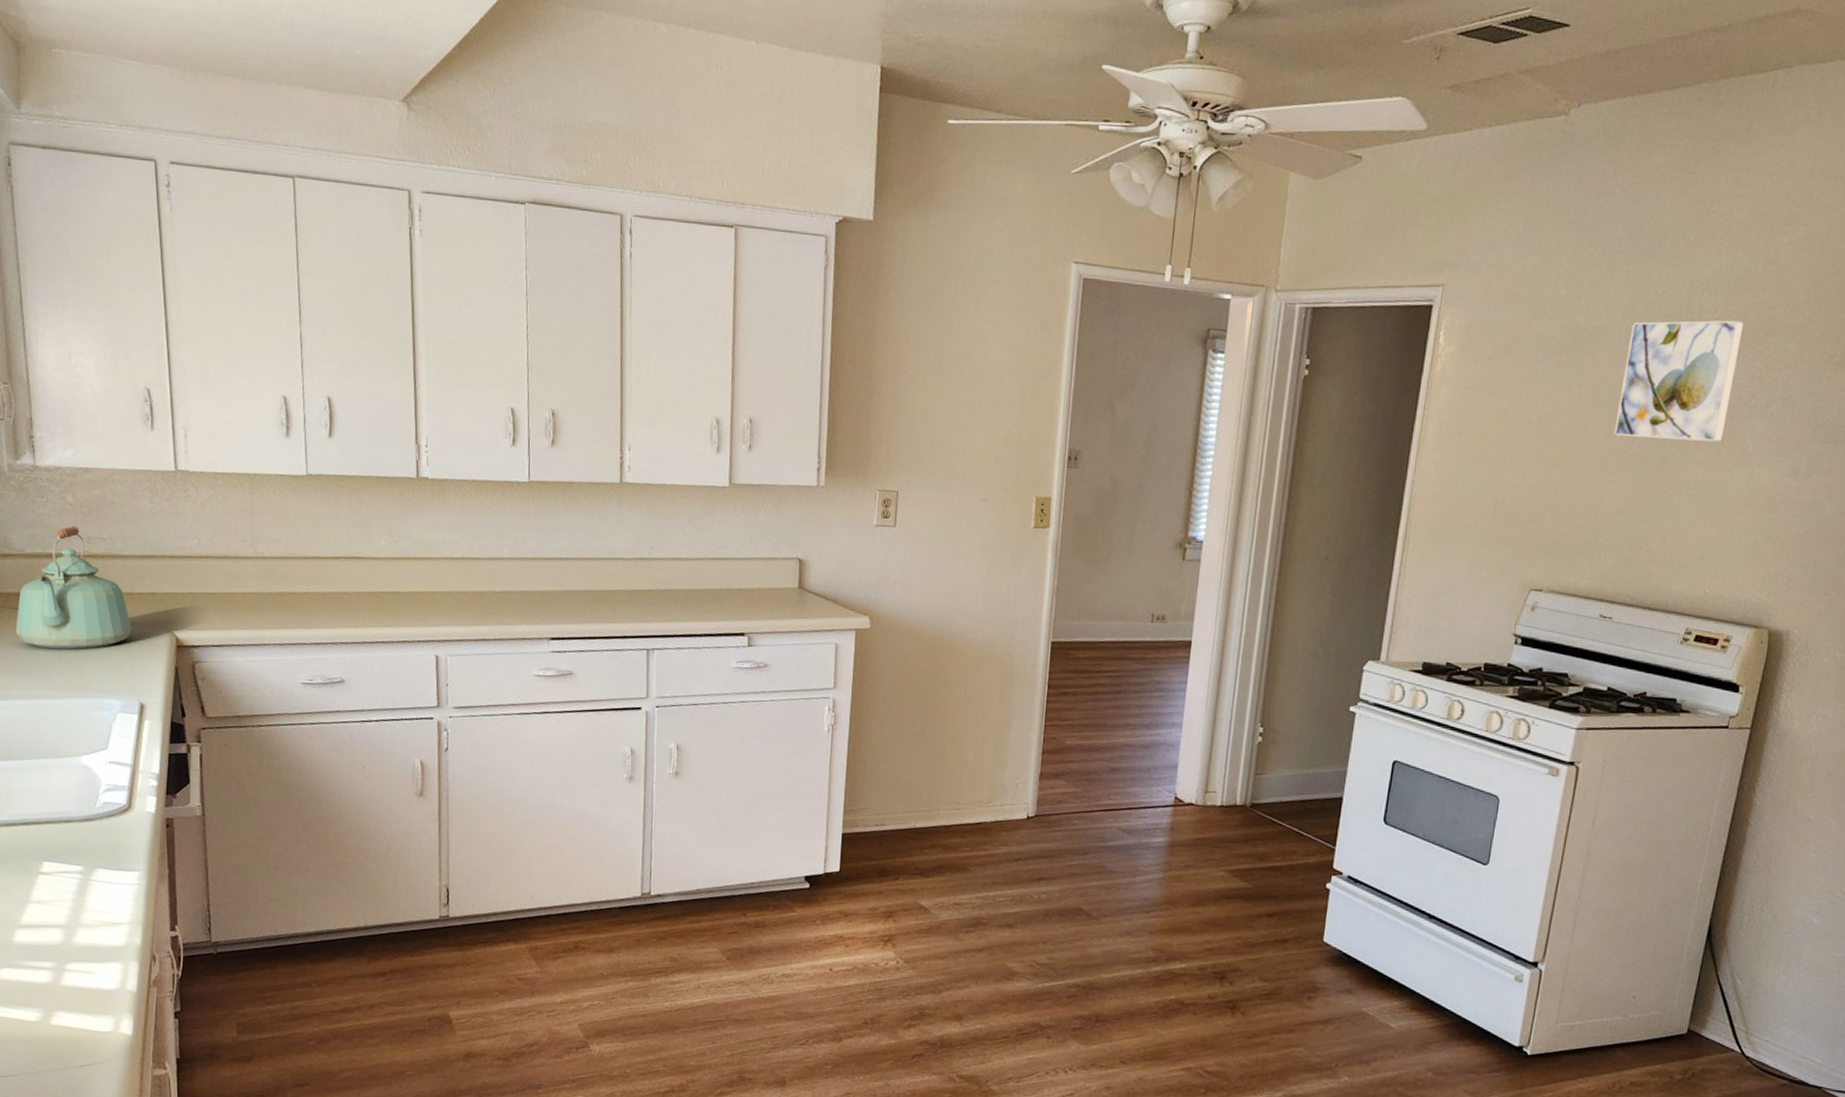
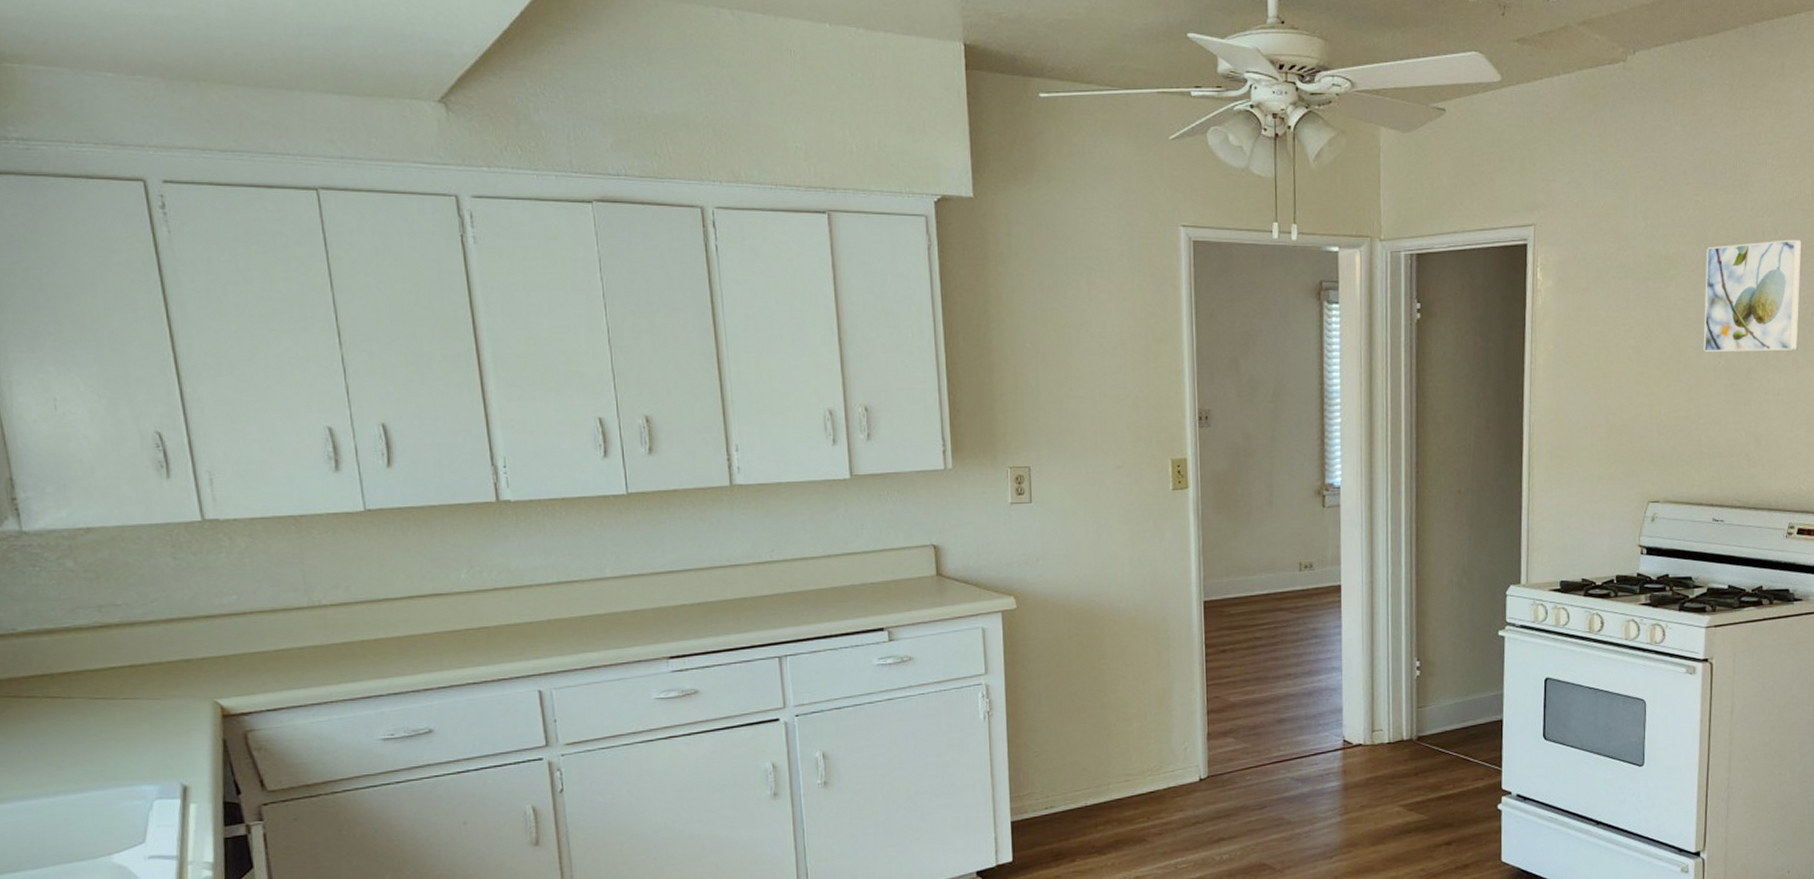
kettle: present [15,525,132,650] -> none [12,594,164,737]

